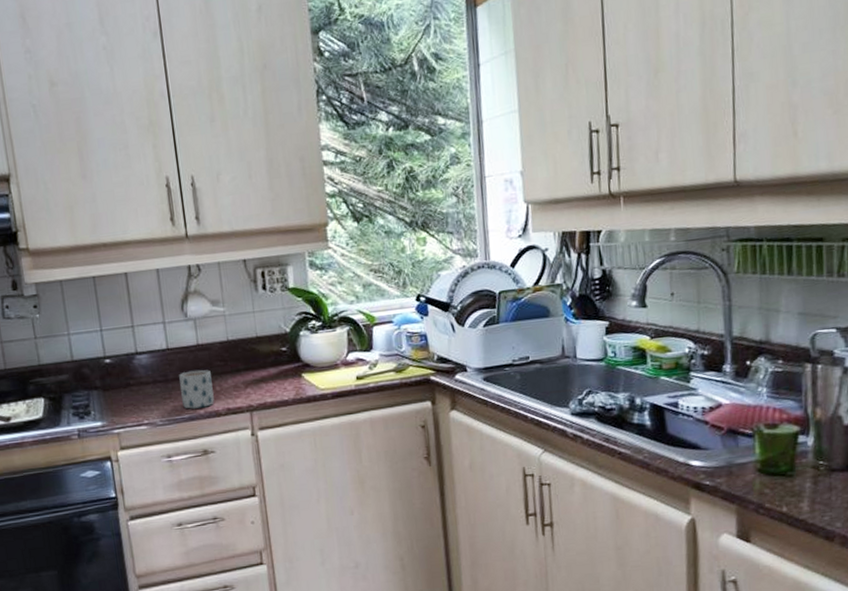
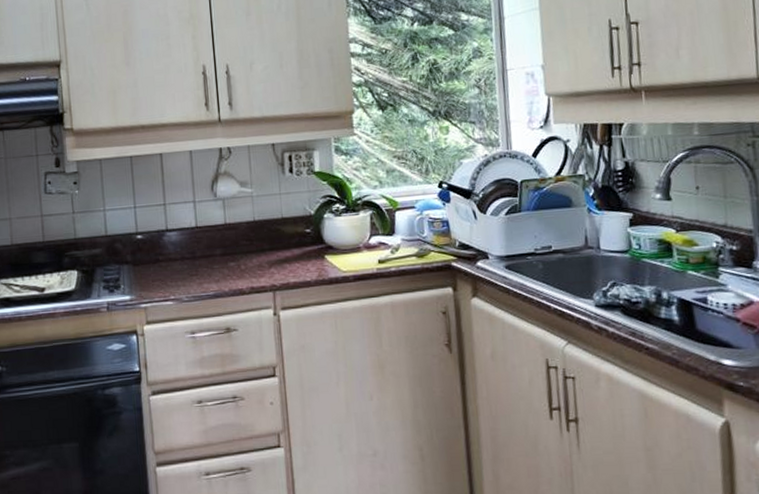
mug: present [179,369,215,409] -> none [206,248,239,287]

